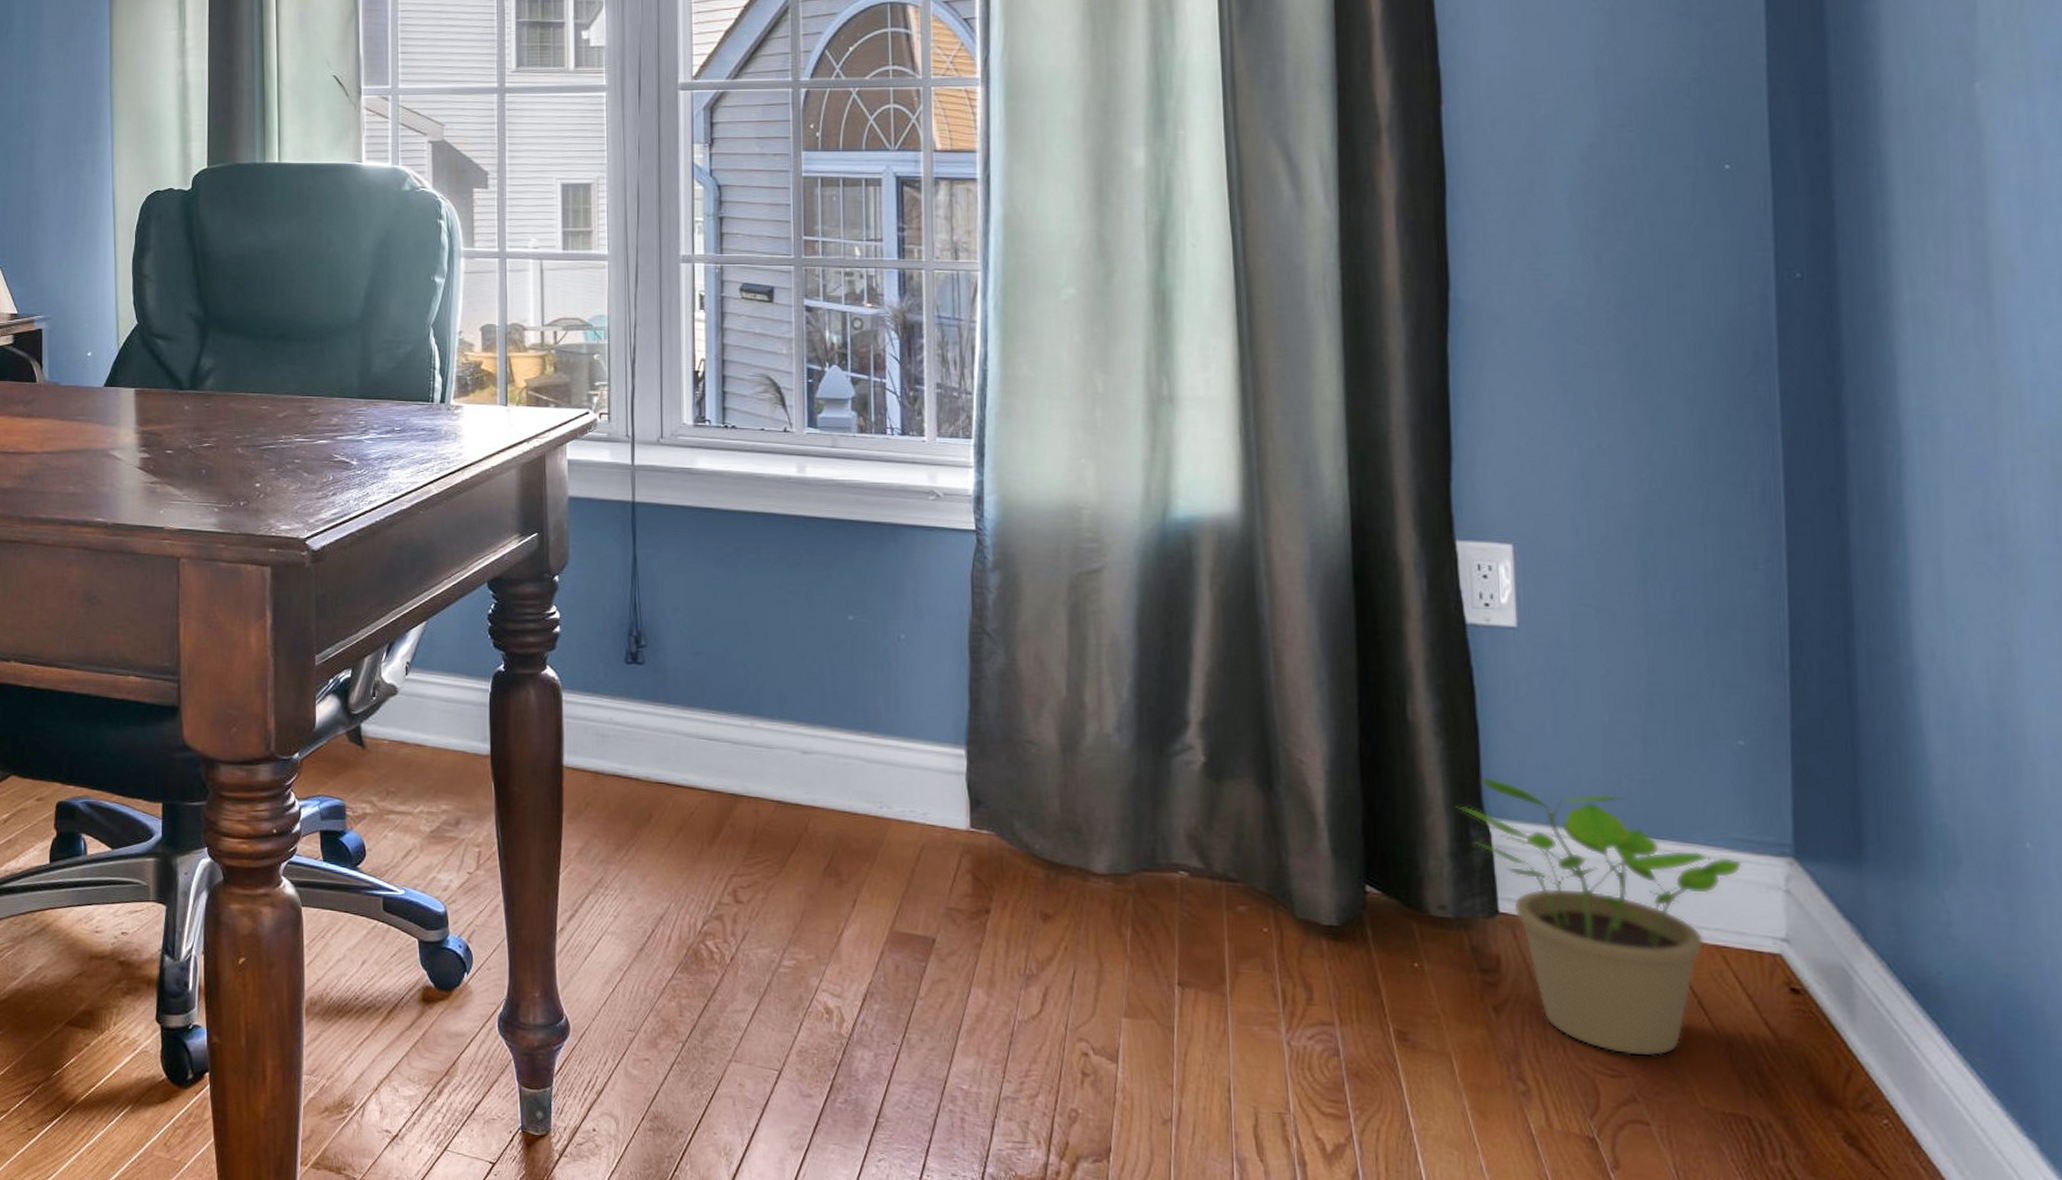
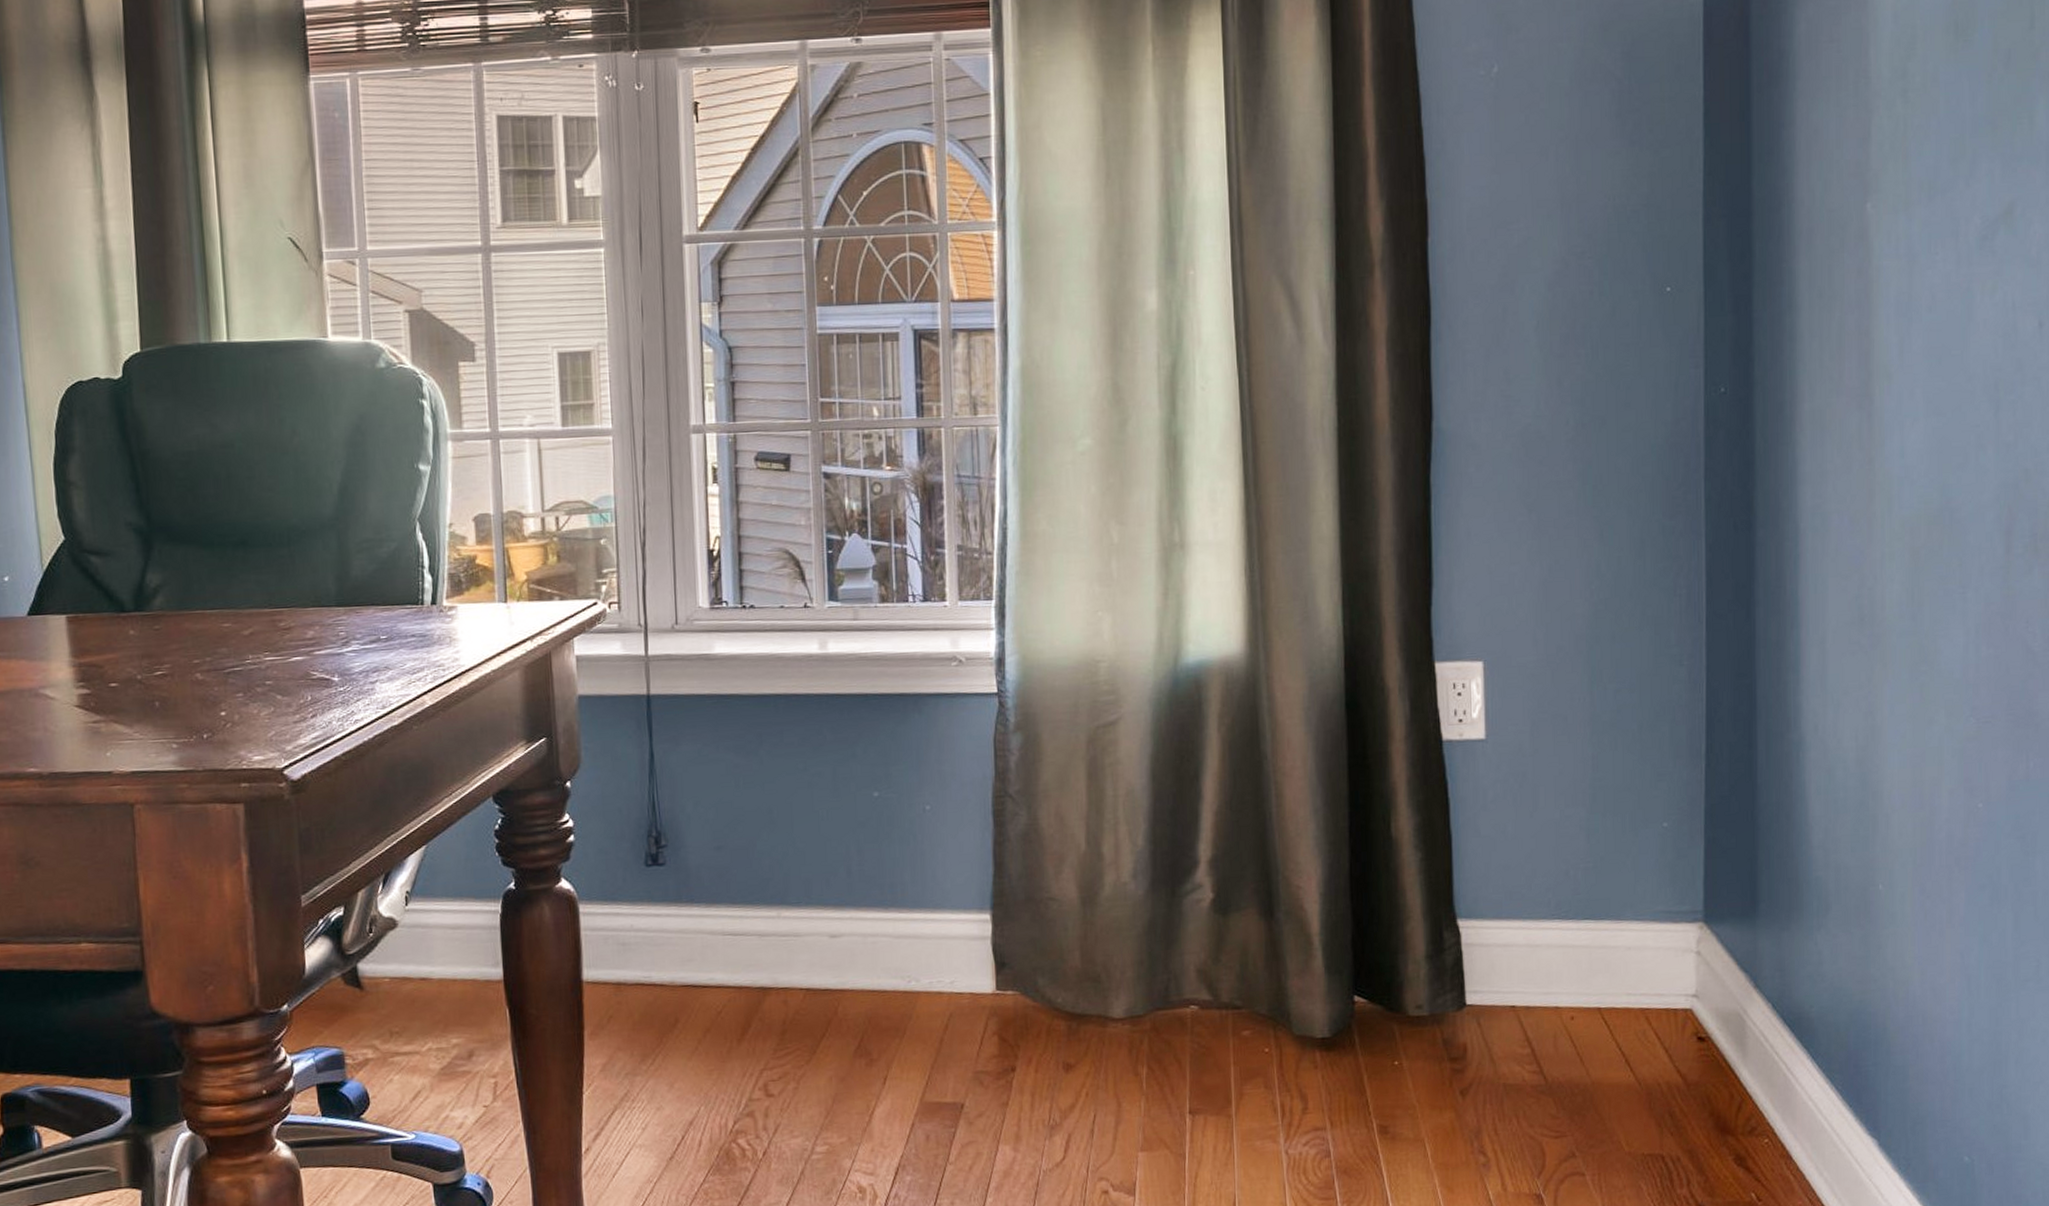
potted plant: present [1455,776,1742,1057] -> none [1431,881,1663,1117]

